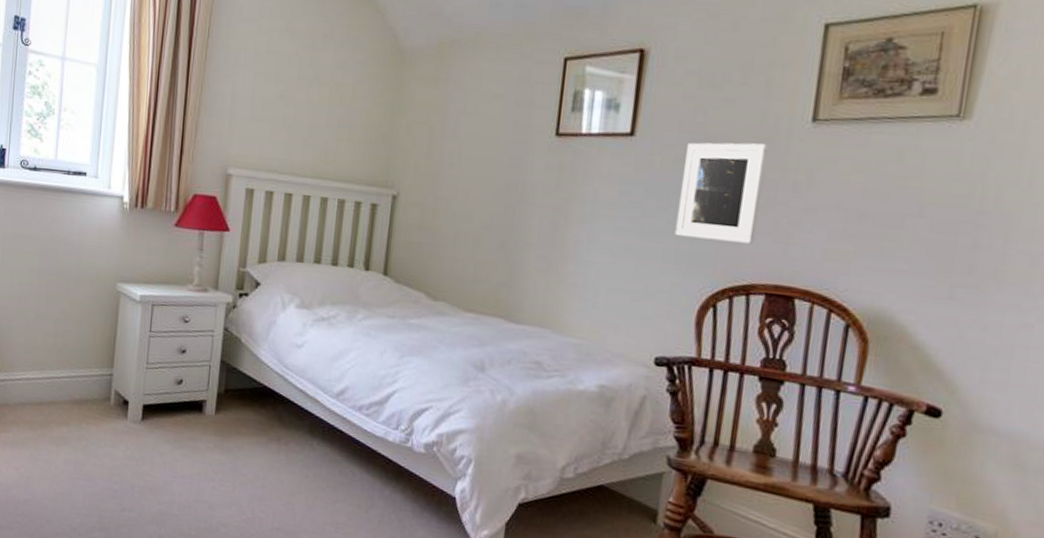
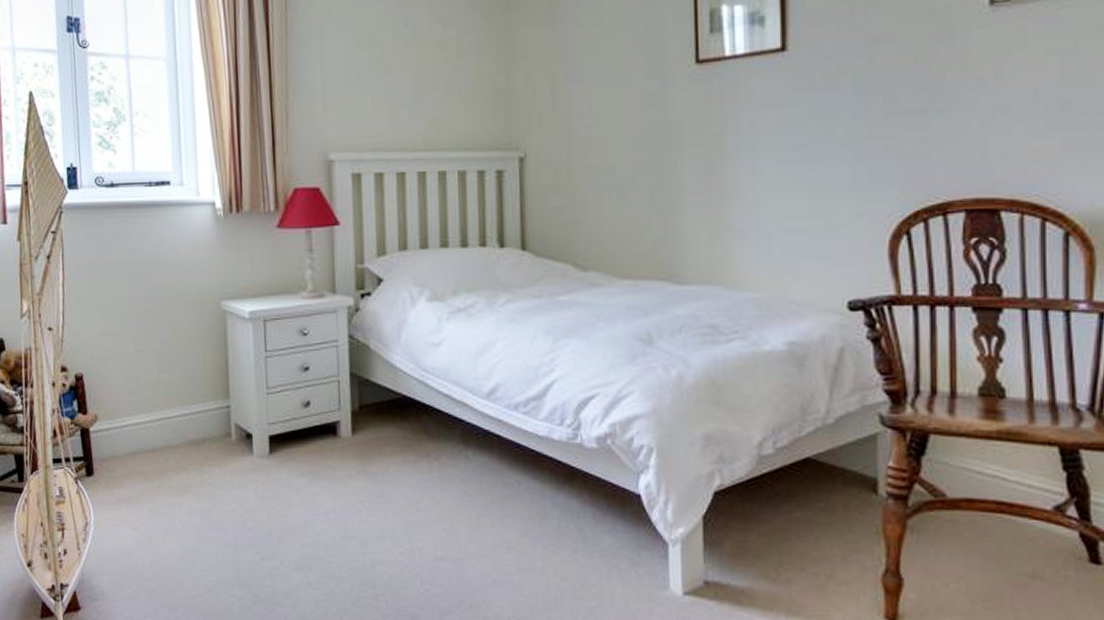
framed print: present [674,142,767,244] -> none [849,38,943,158]

